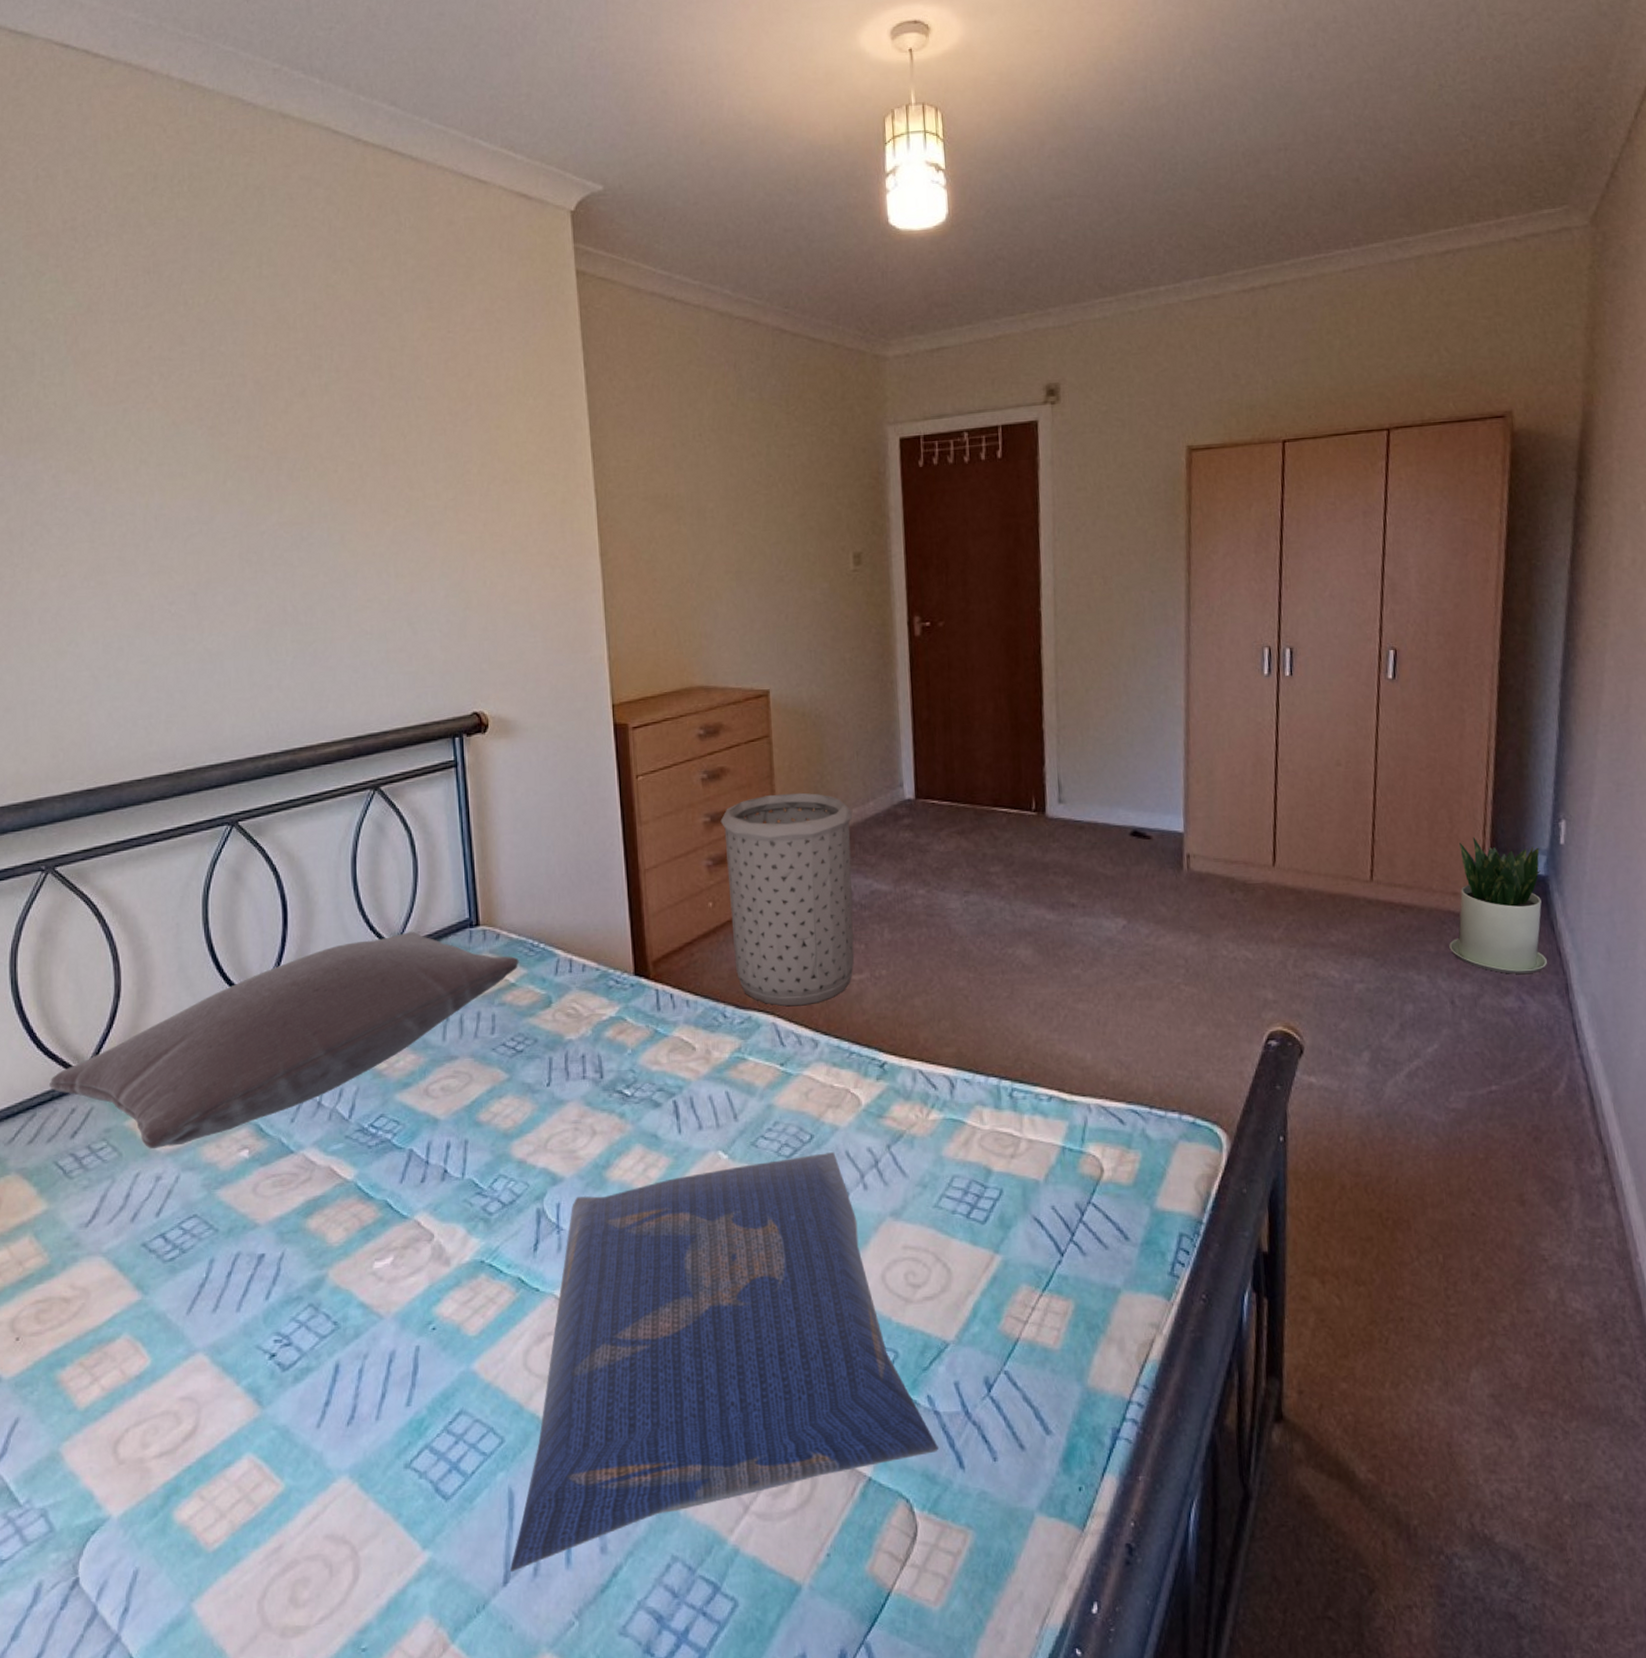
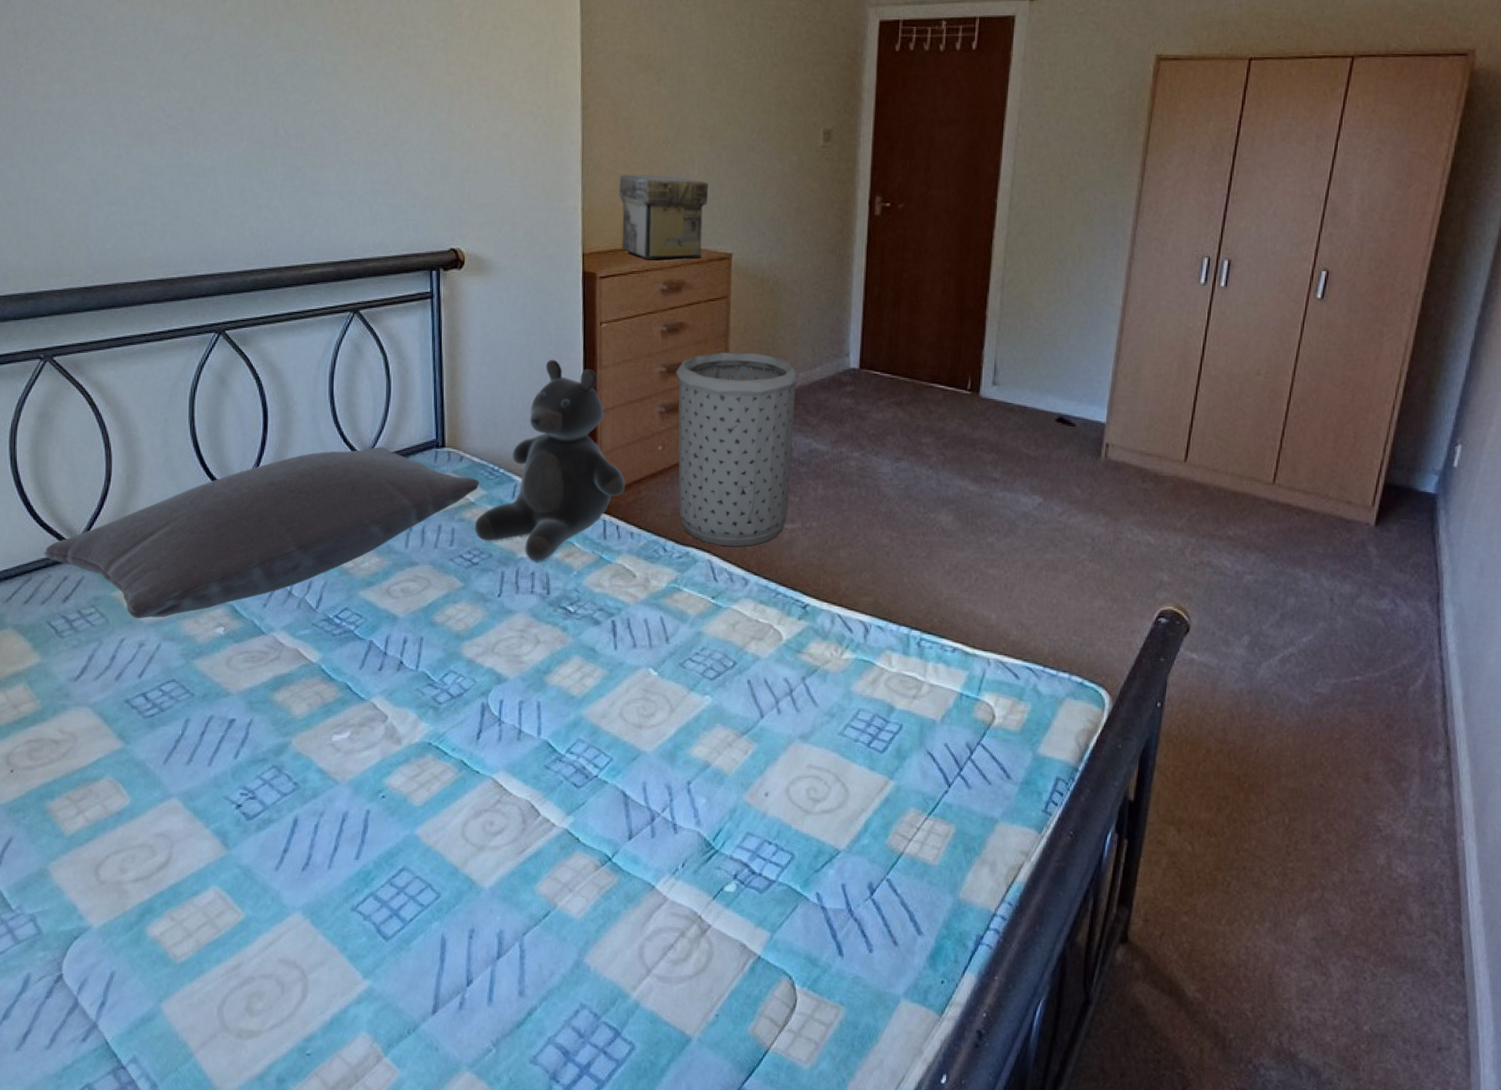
cushion: present [509,1152,938,1572] -> none [438,678,822,1004]
teddy bear: none [516,819,677,1043] -> present [474,359,626,562]
decorative box: none [645,616,739,705] -> present [619,174,709,261]
planter: present [1449,837,1548,974] -> none [1336,453,1433,580]

